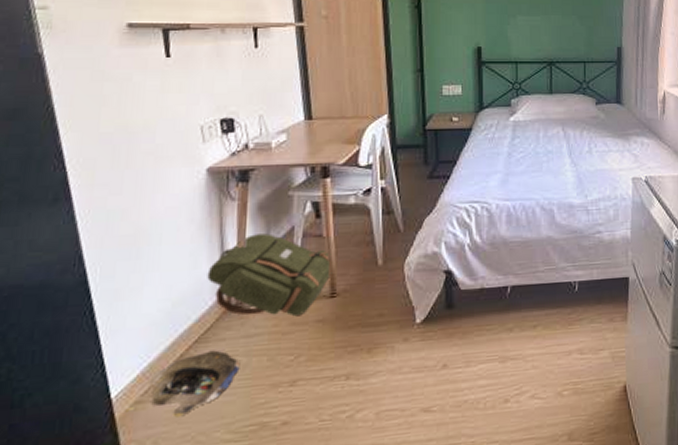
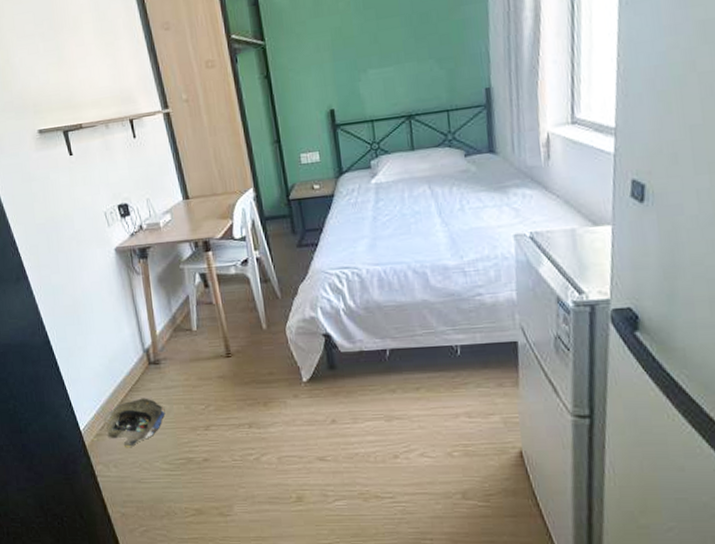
backpack: present [207,233,332,317] -> none [129,302,225,373]

